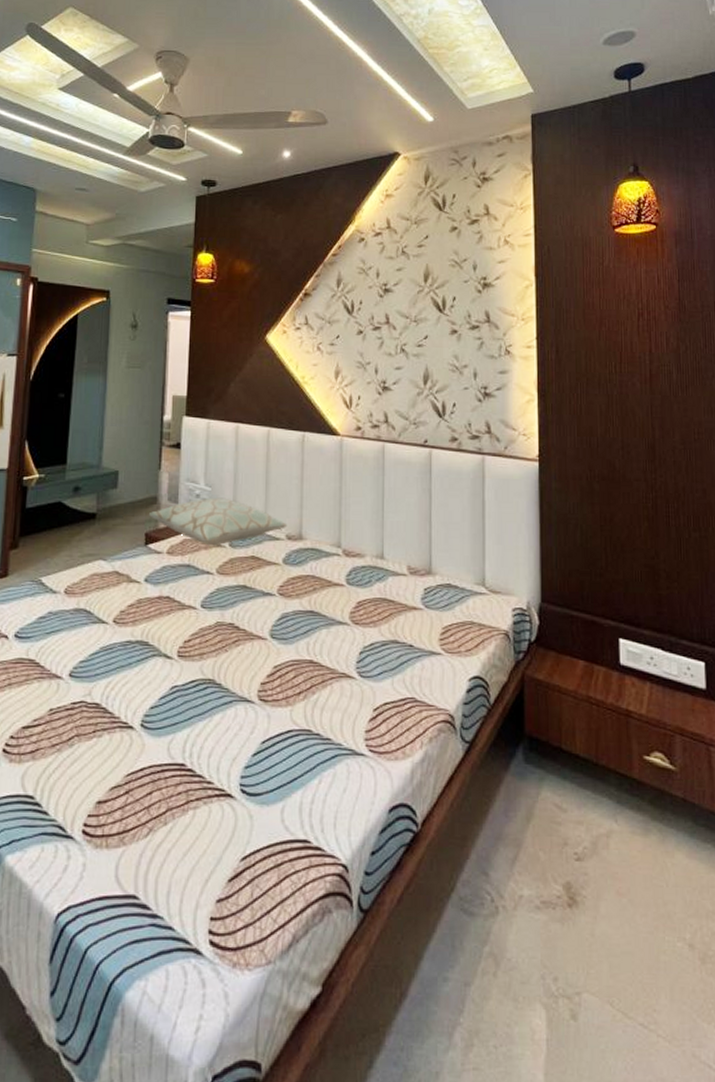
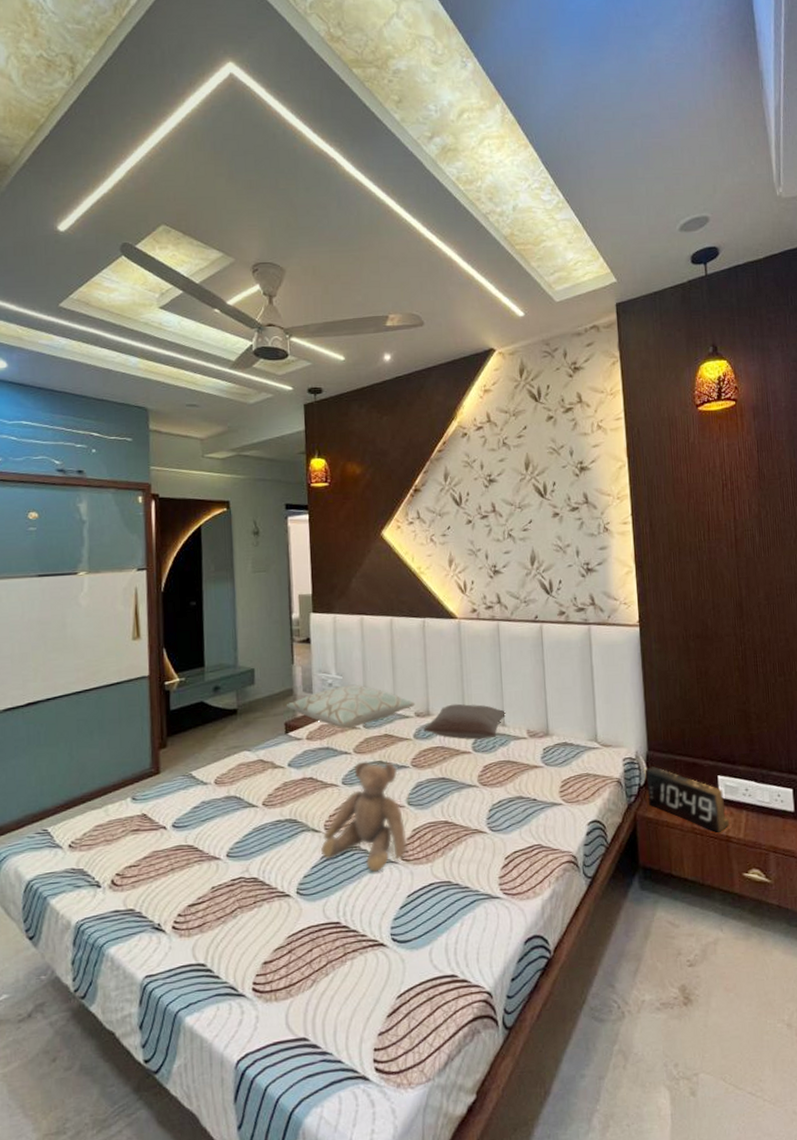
teddy bear: none [172,583,266,710] -> present [321,761,407,872]
pillow: none [294,529,385,572] -> present [423,703,506,740]
alarm clock: none [538,621,630,706] -> present [646,766,729,834]

